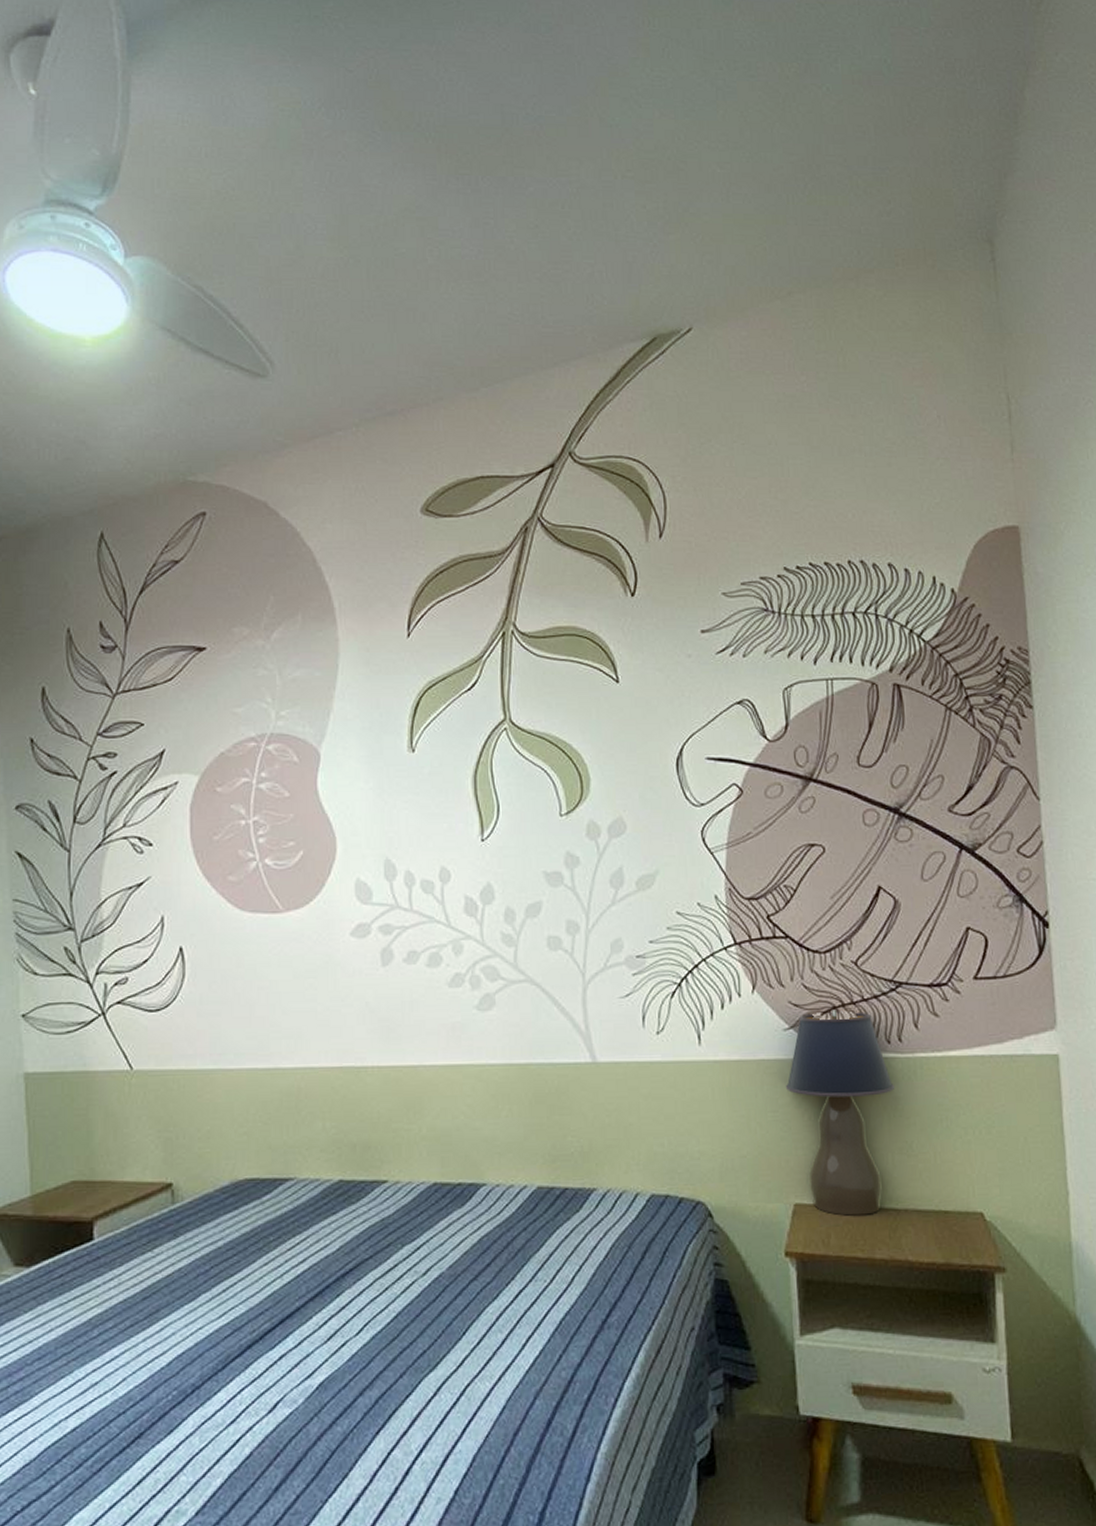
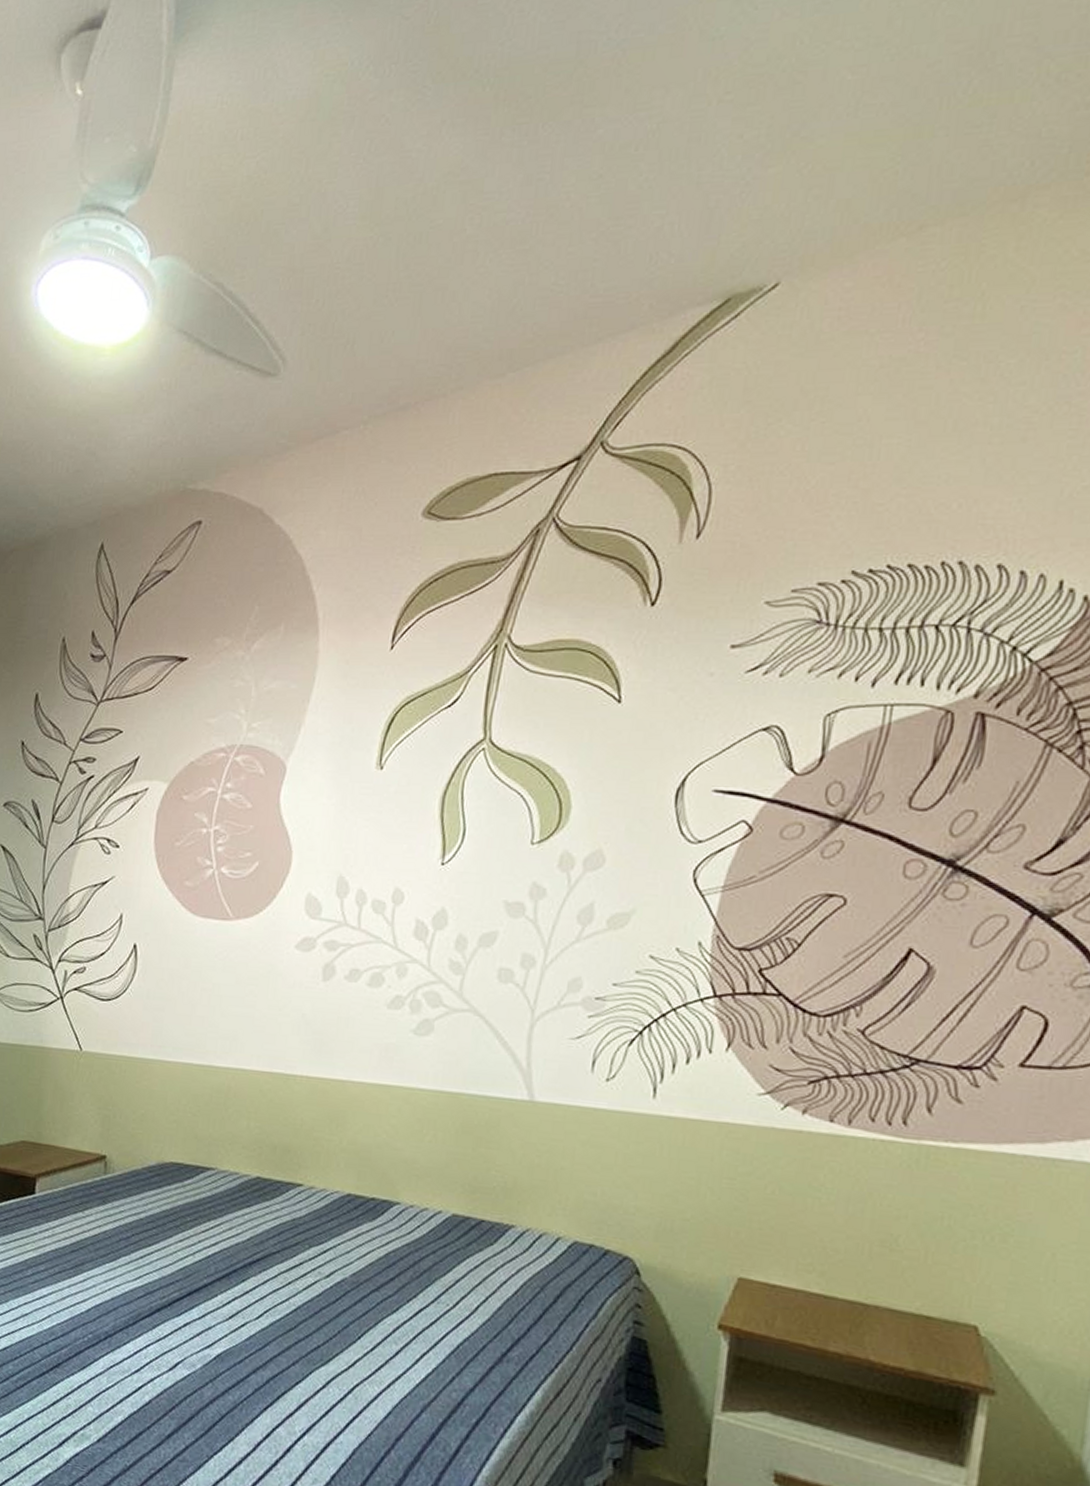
table lamp: present [785,1009,894,1216] -> none [748,1079,888,1304]

